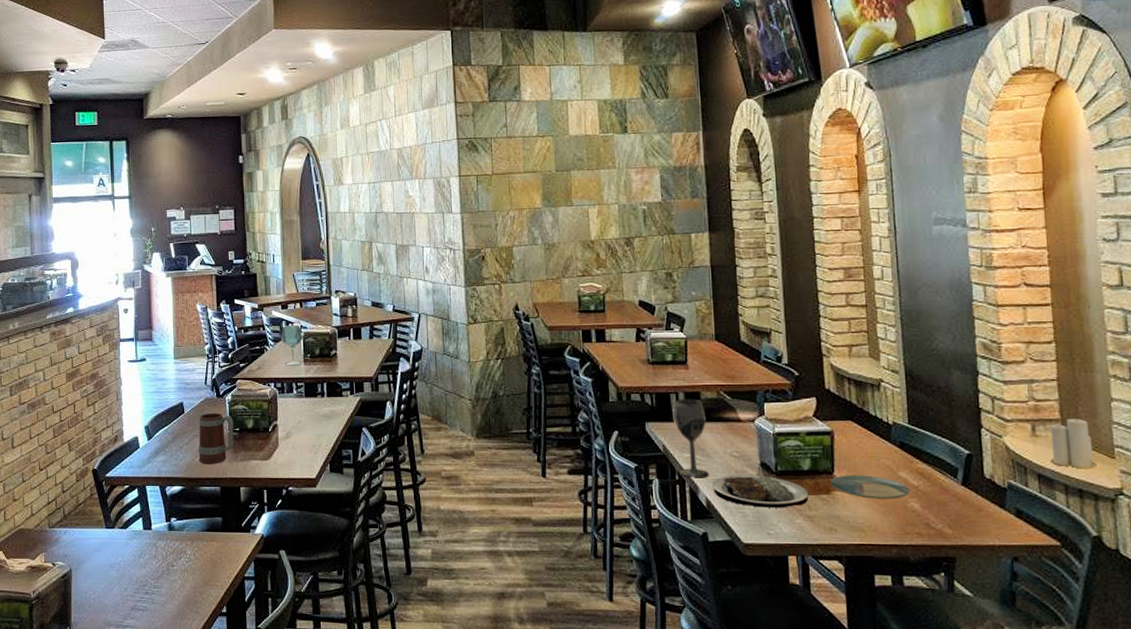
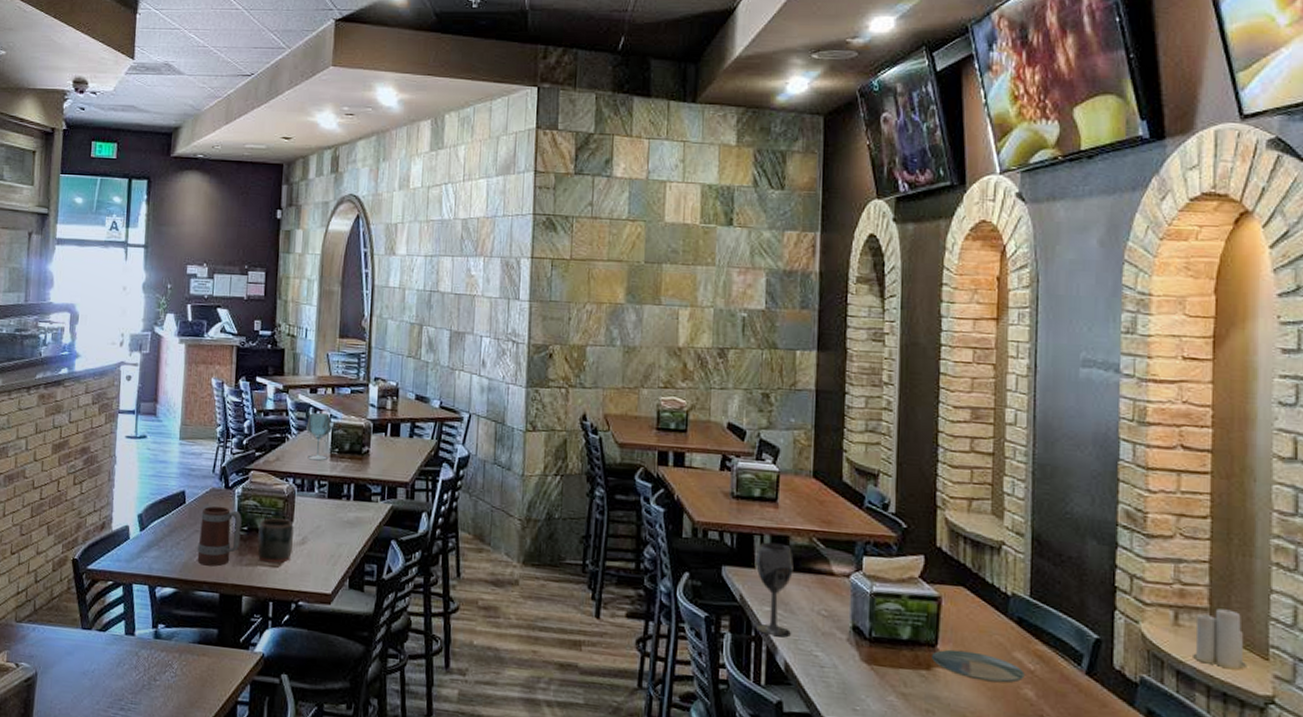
mug: none [248,418,279,456] -> present [257,518,294,563]
plate: present [712,475,809,508] -> none [793,636,906,681]

